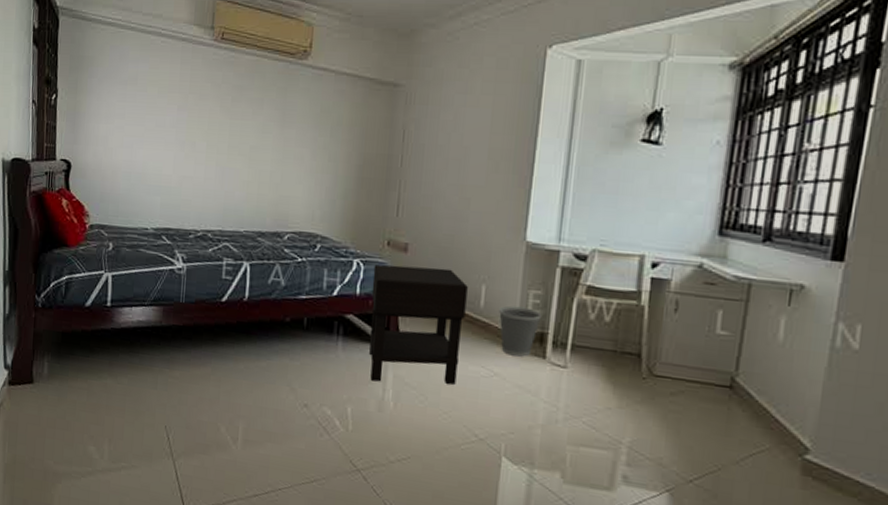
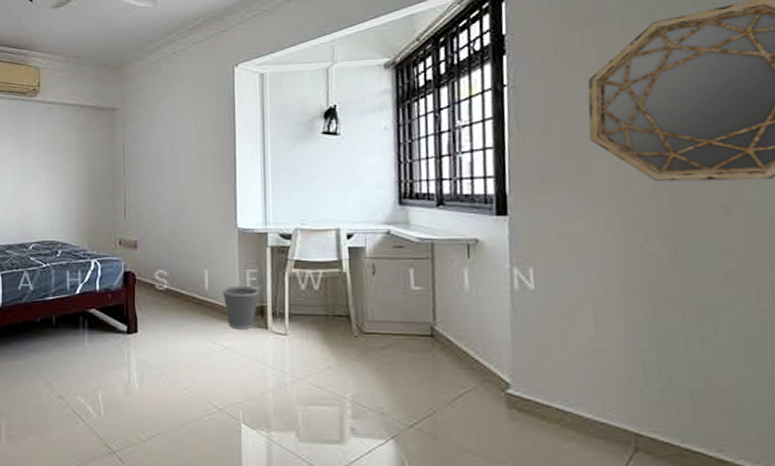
nightstand: present [369,264,468,385] -> none [109,259,193,367]

